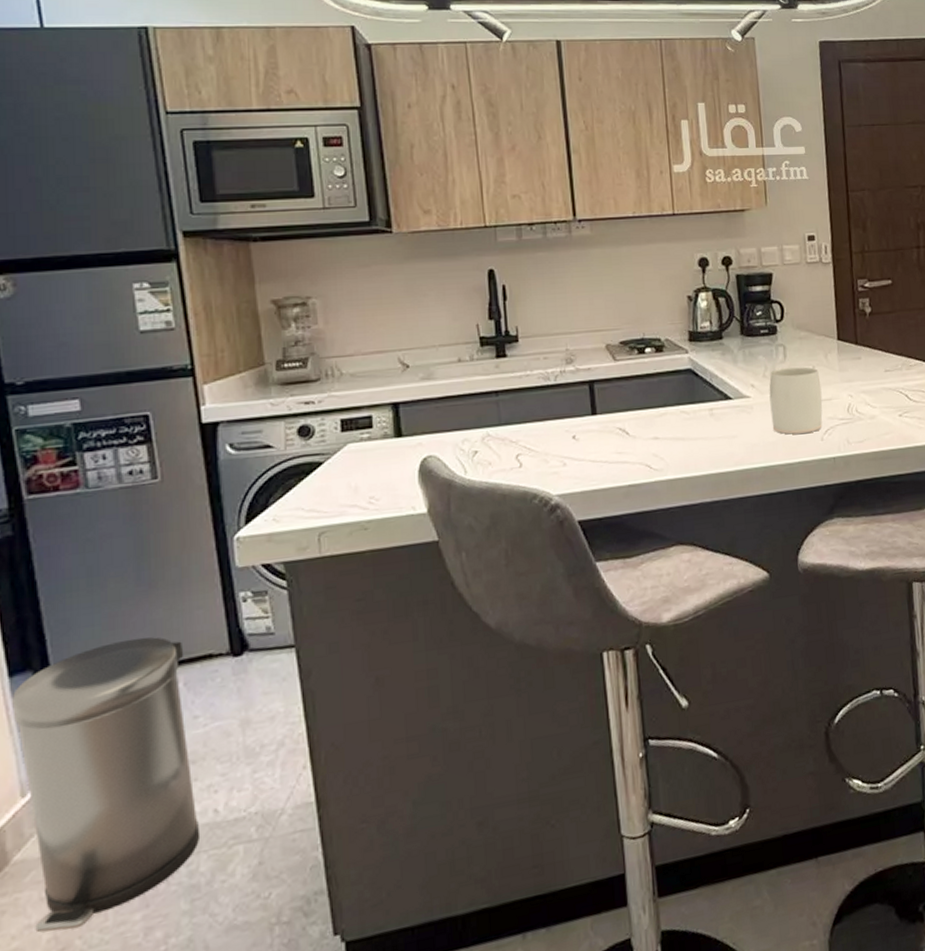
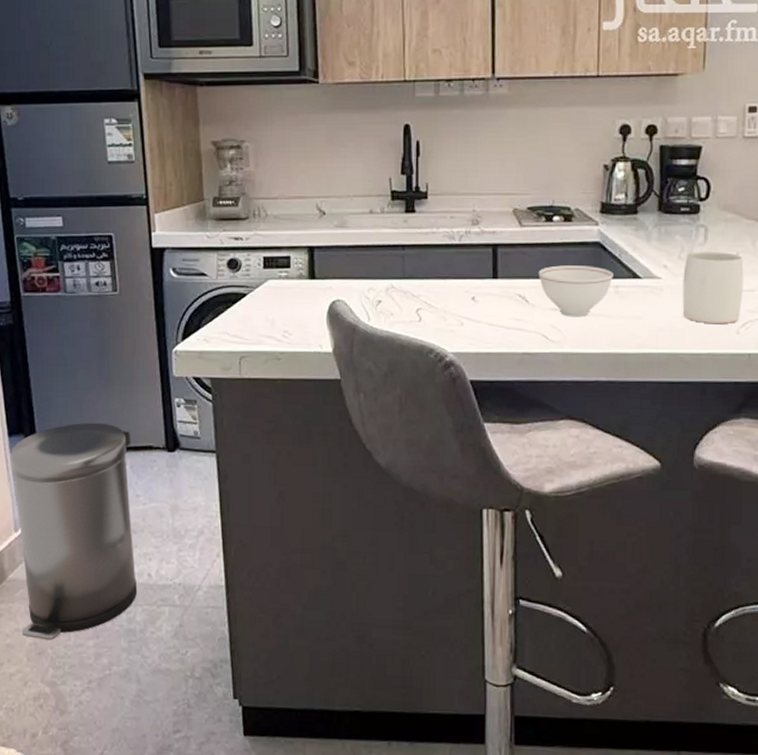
bowl: none [635,392,707,445] -> present [538,265,613,318]

